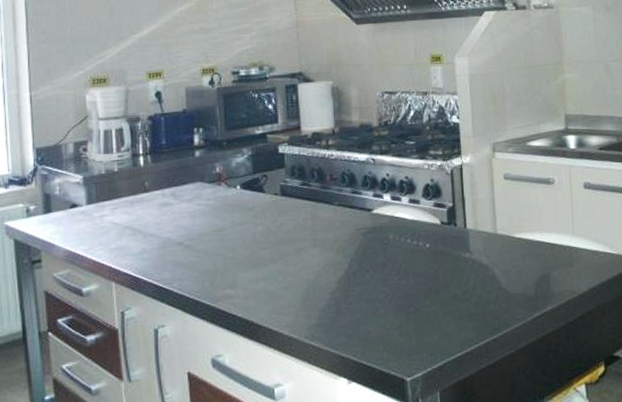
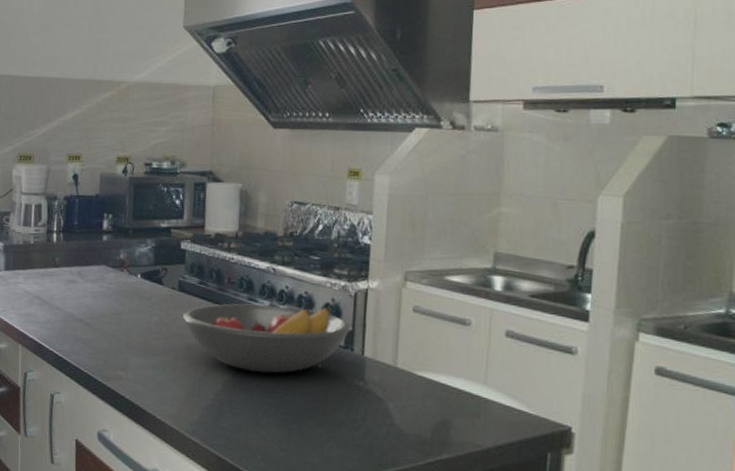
fruit bowl: none [289,188,452,264] -> present [183,303,352,373]

